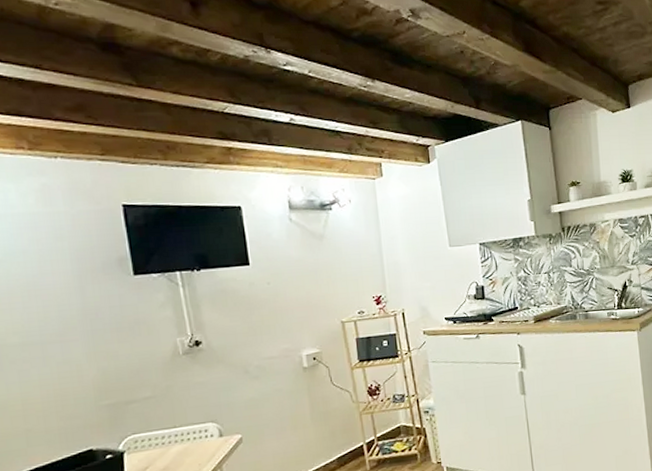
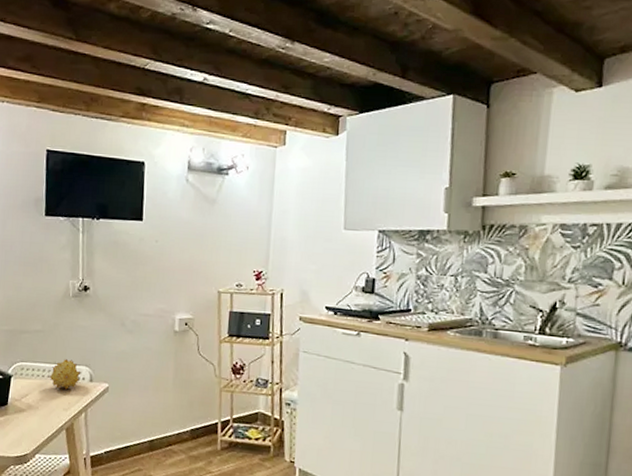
fruit: none [170,419,208,453] -> present [49,359,81,390]

